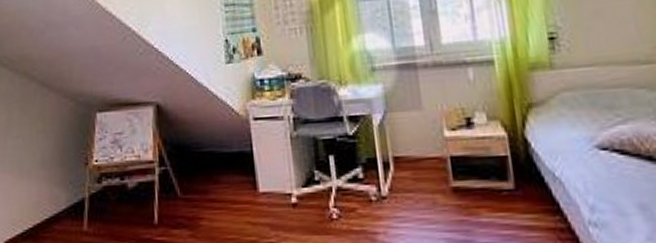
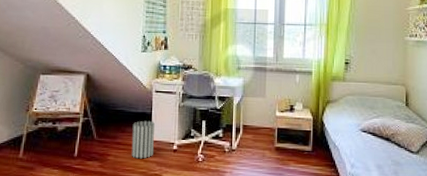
wastebasket: none [228,163,264,221] -> present [131,120,155,159]

